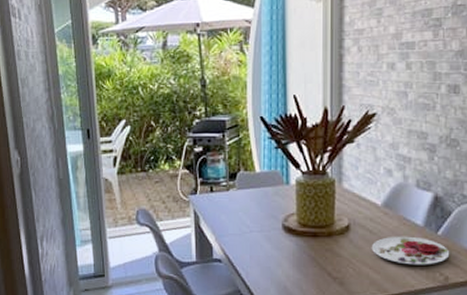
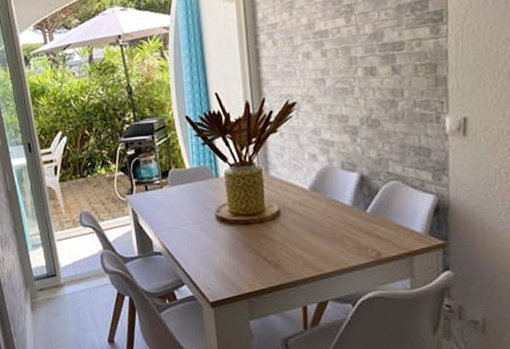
plate: present [371,236,450,265] -> none [302,216,381,244]

